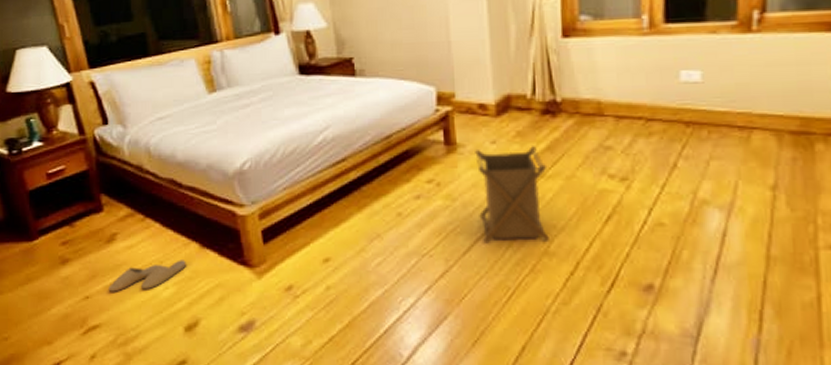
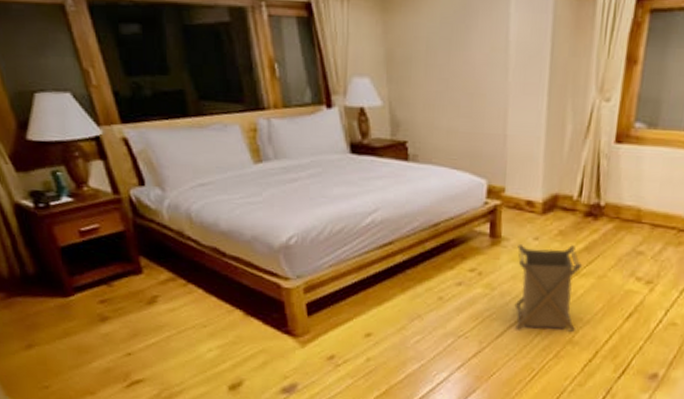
slippers: present [108,260,186,292] -> none [151,325,230,351]

